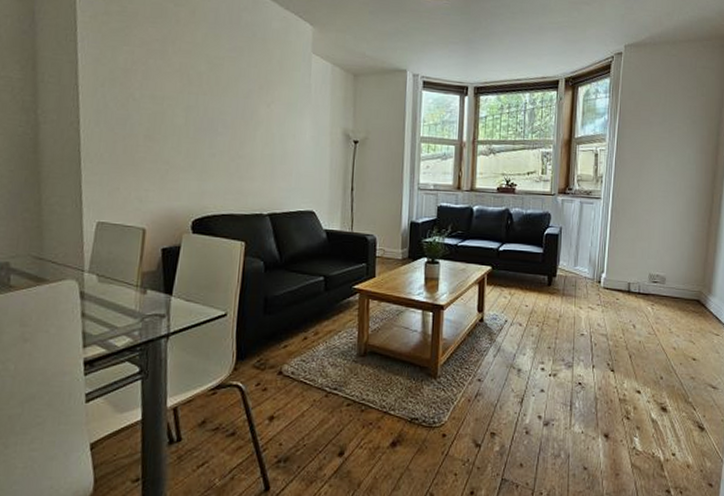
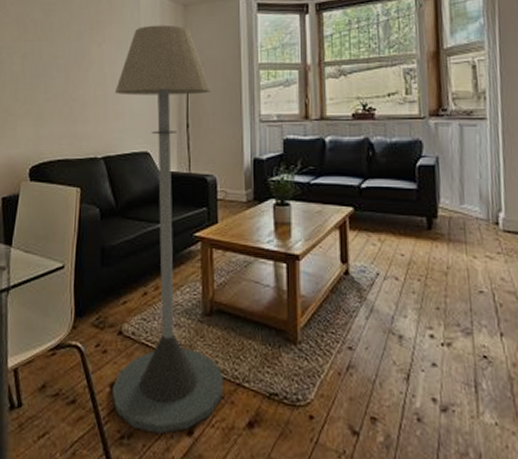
floor lamp: none [270,91,376,456] -> present [111,25,223,434]

